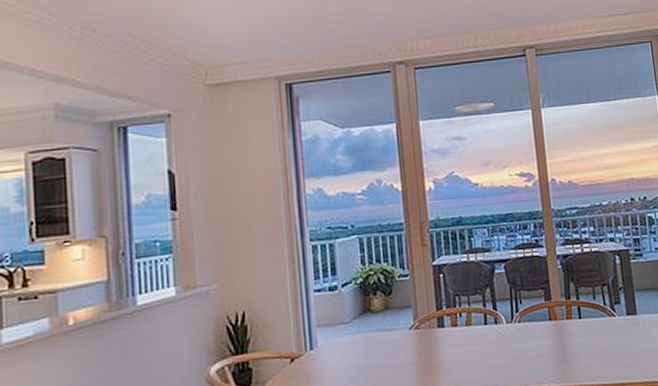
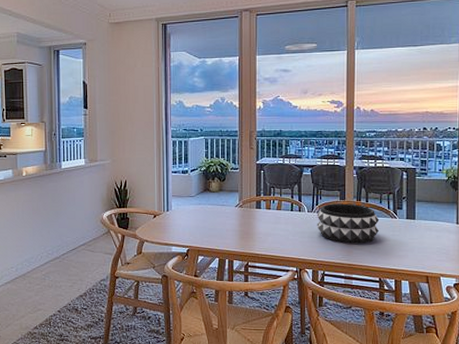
decorative bowl: none [518,304,598,359] -> present [317,203,380,244]

